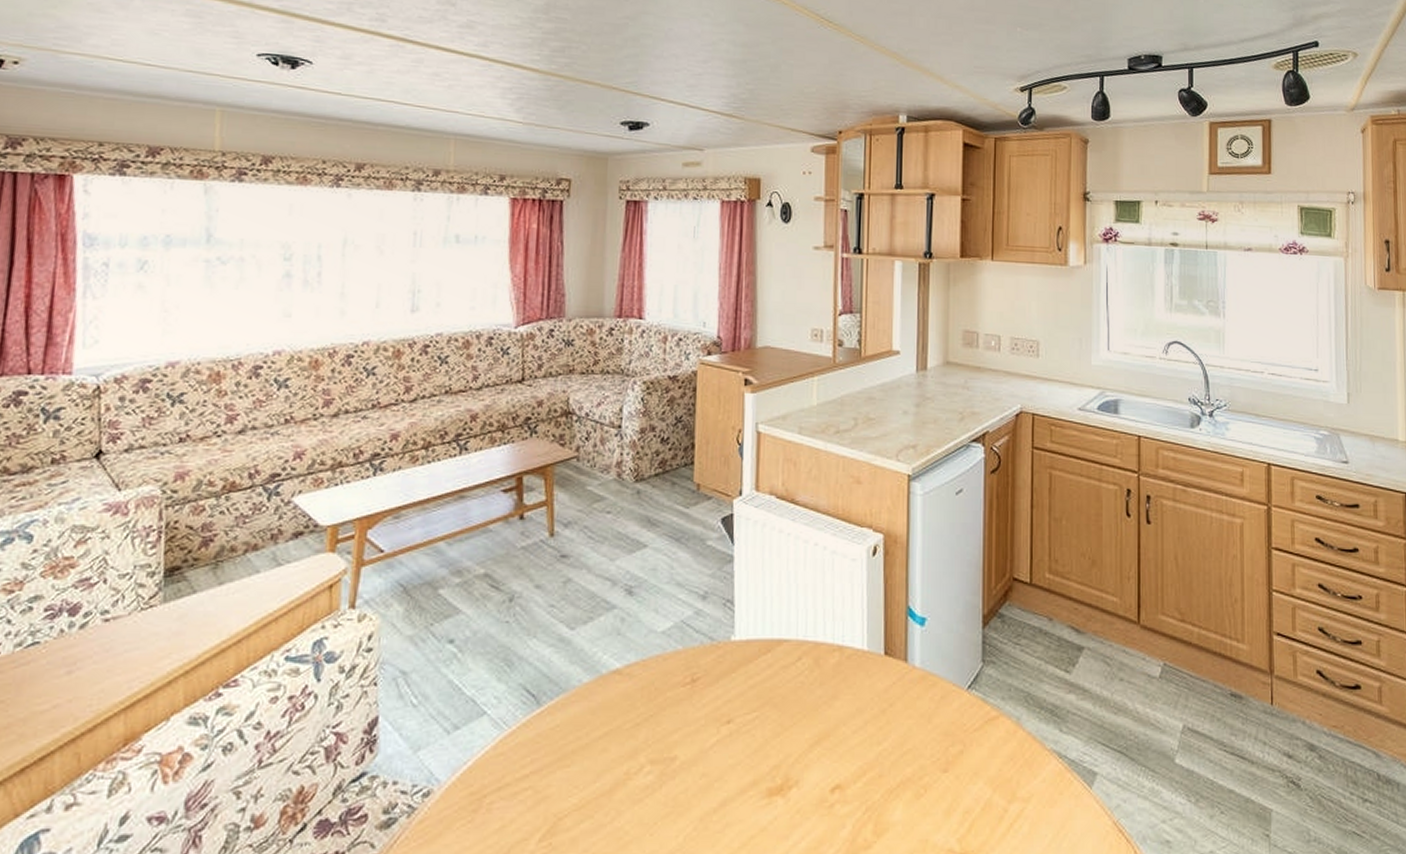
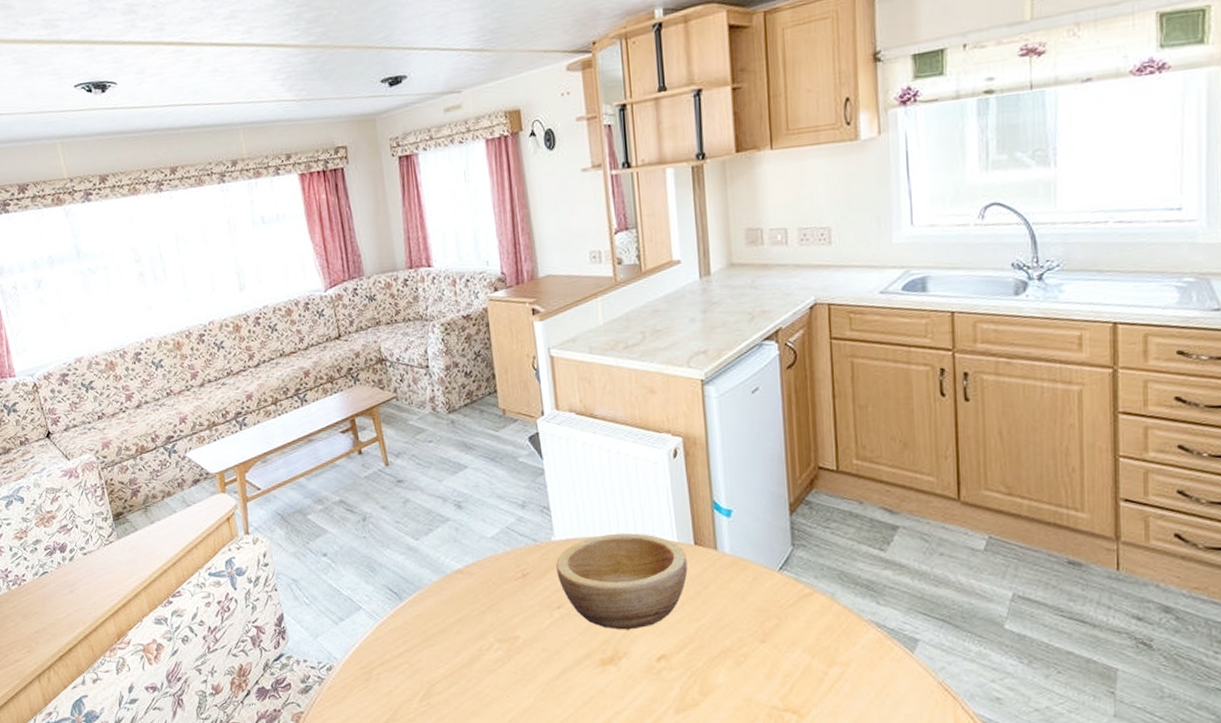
bowl: none [732,636,875,753] -> present [556,532,688,630]

